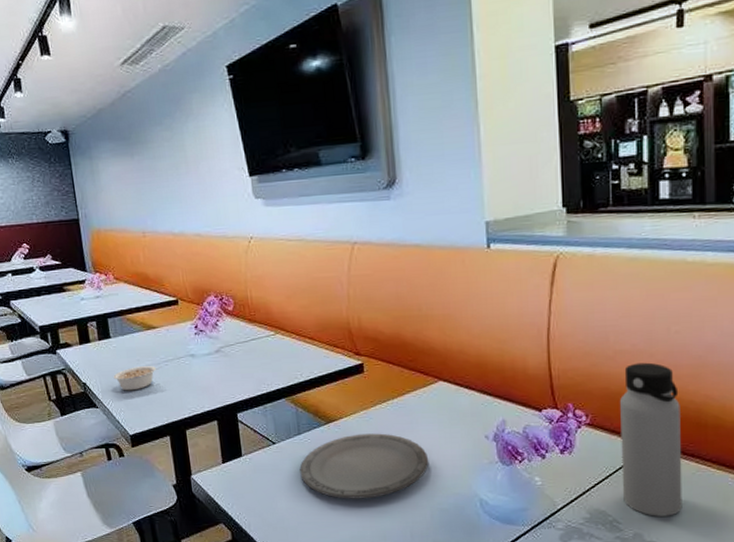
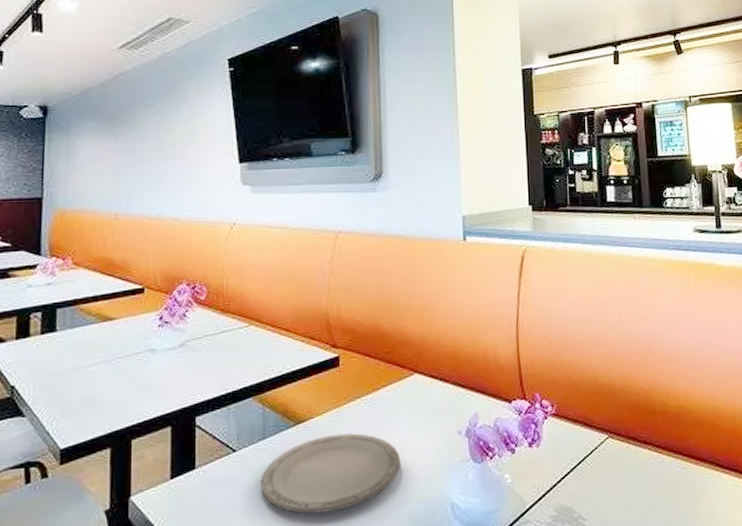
legume: present [113,365,161,391] -> none [51,363,112,395]
water bottle: present [620,362,682,516] -> none [581,350,640,510]

